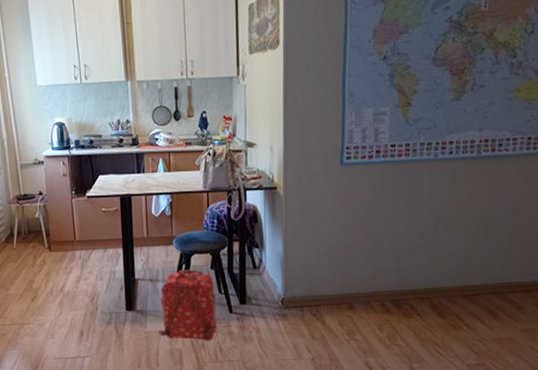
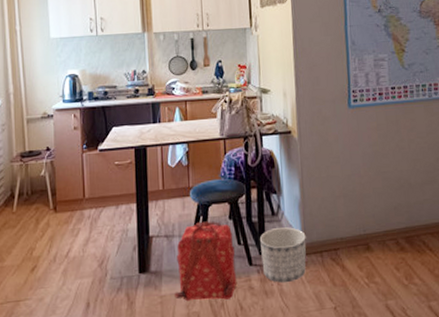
planter: none [241,281,287,332] -> present [260,227,307,283]

